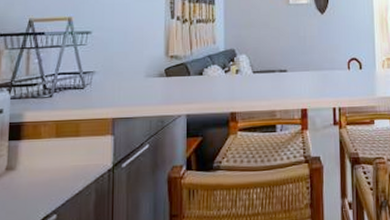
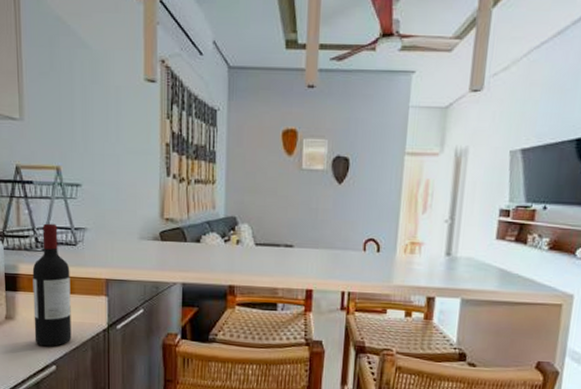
wine bottle: none [35,70,77,195] -> present [32,223,72,347]

